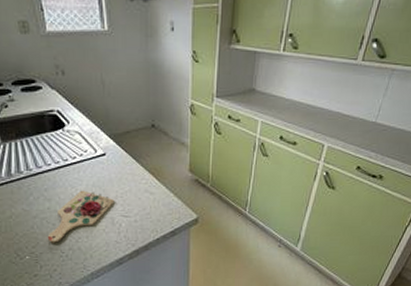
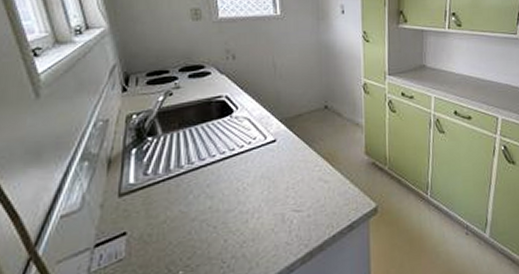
cutting board: present [47,190,115,243] -> none [206,183,285,251]

